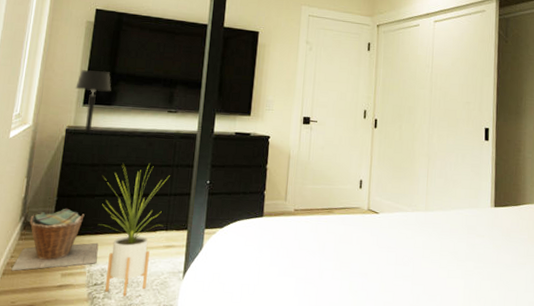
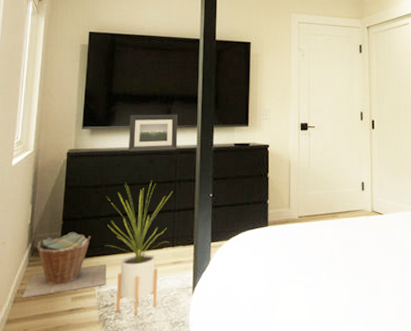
table lamp: present [75,70,111,132] -> none [74,92,109,154]
picture frame: none [128,96,180,135] -> present [128,114,178,153]

